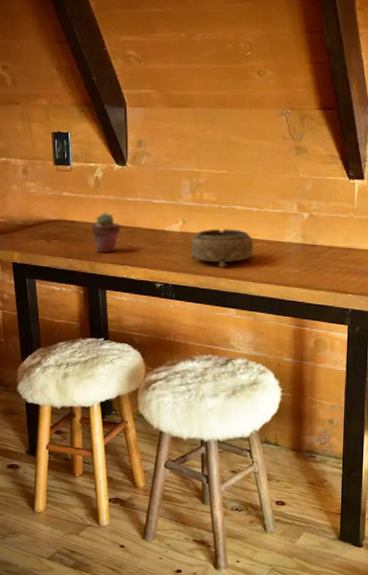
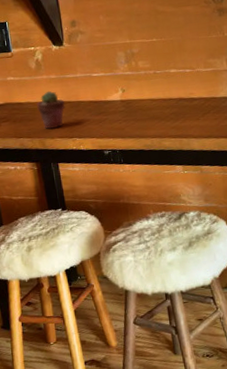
decorative bowl: present [190,228,254,268] -> none [131,91,192,128]

